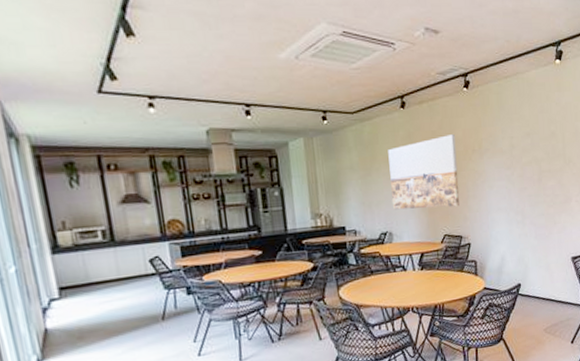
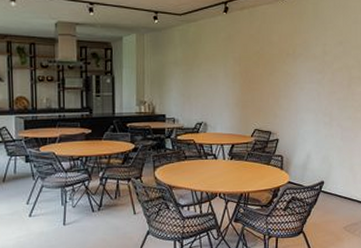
wall art: present [388,135,460,210] -> none [209,39,272,105]

